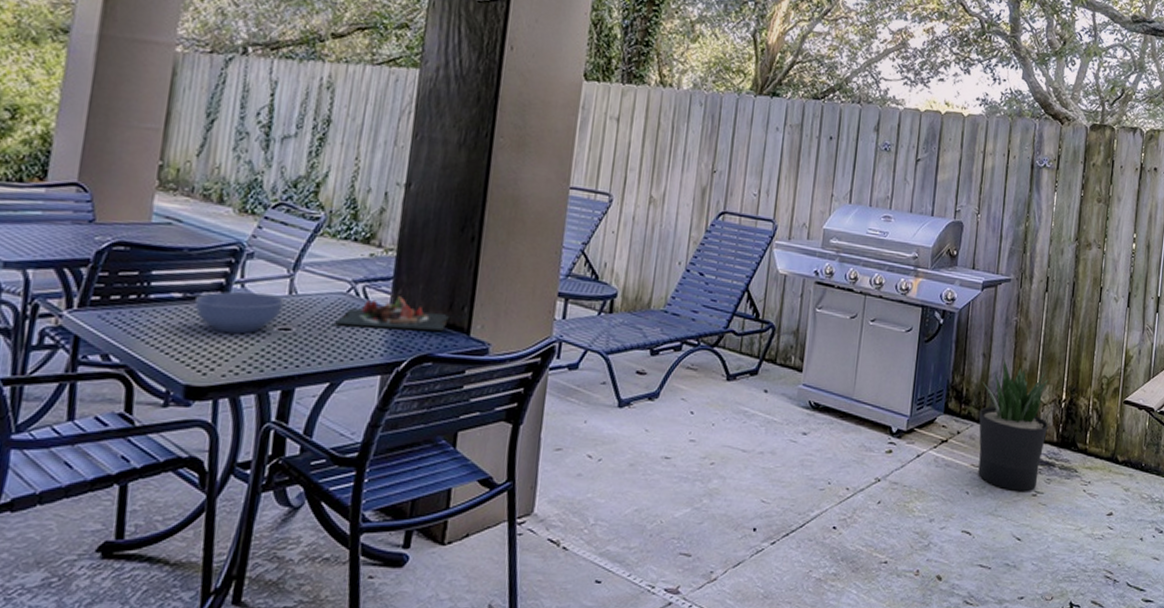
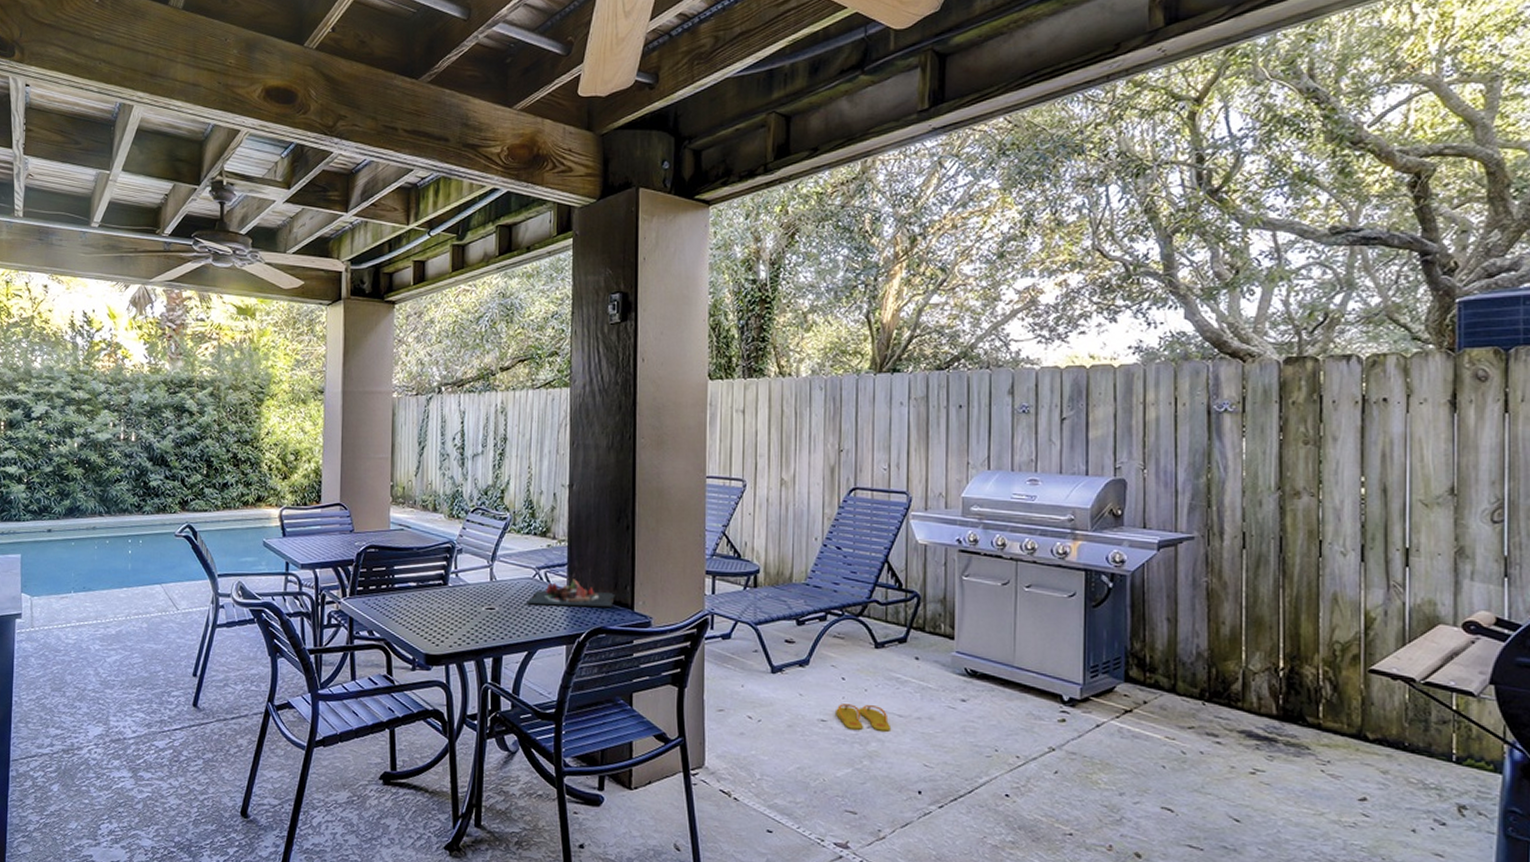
bowl: present [194,291,285,334] -> none [424,579,488,614]
flip-flop: none [681,439,733,467] -> present [836,704,890,731]
planter: present [978,359,1049,492] -> none [1169,623,1263,769]

